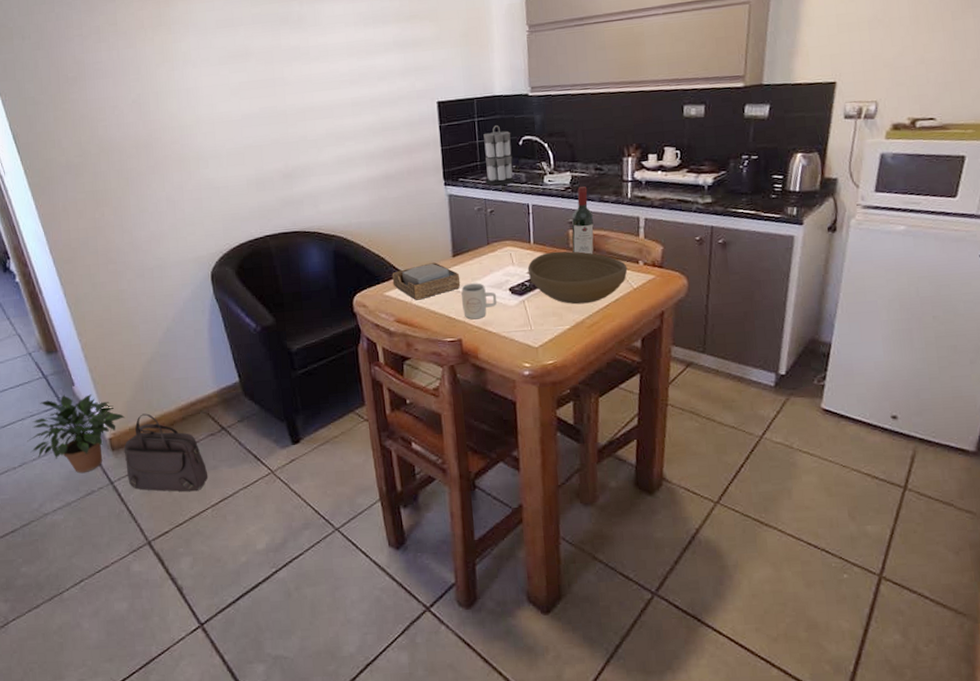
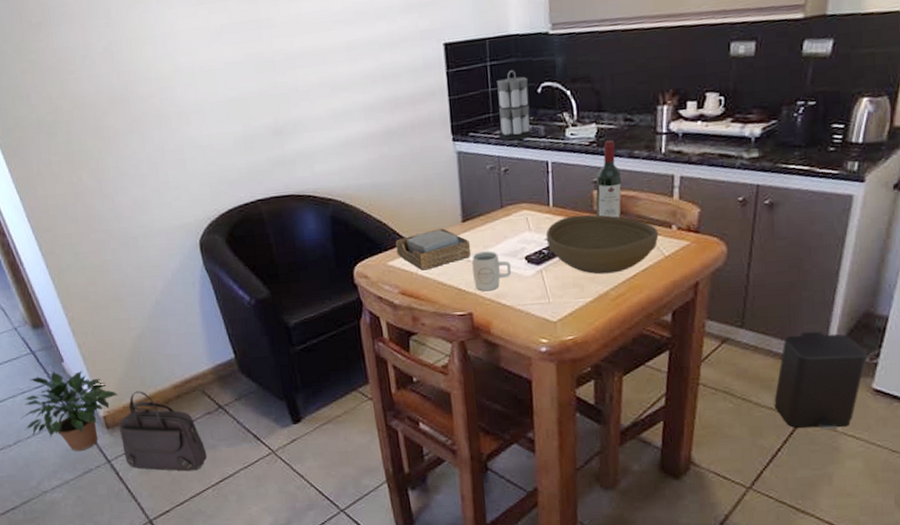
pedal bin: none [735,356,815,447] -> present [774,331,867,430]

